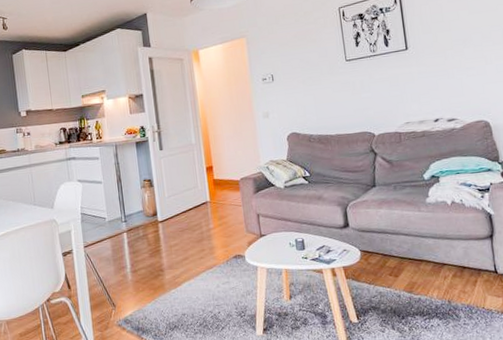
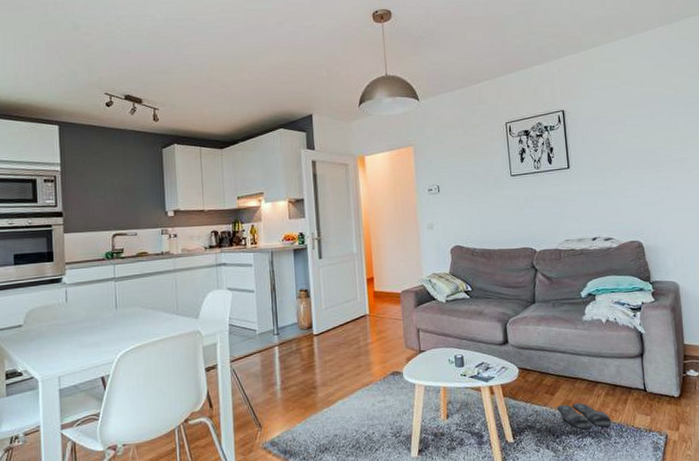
slippers: none [402,285,460,311] -> present [557,403,611,430]

